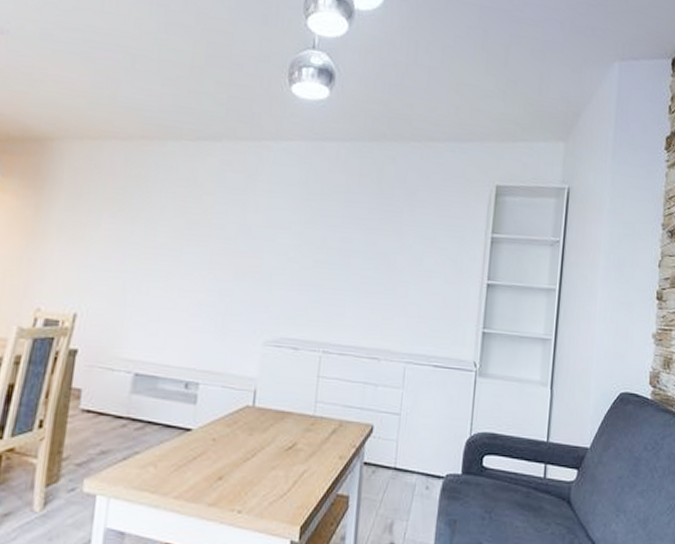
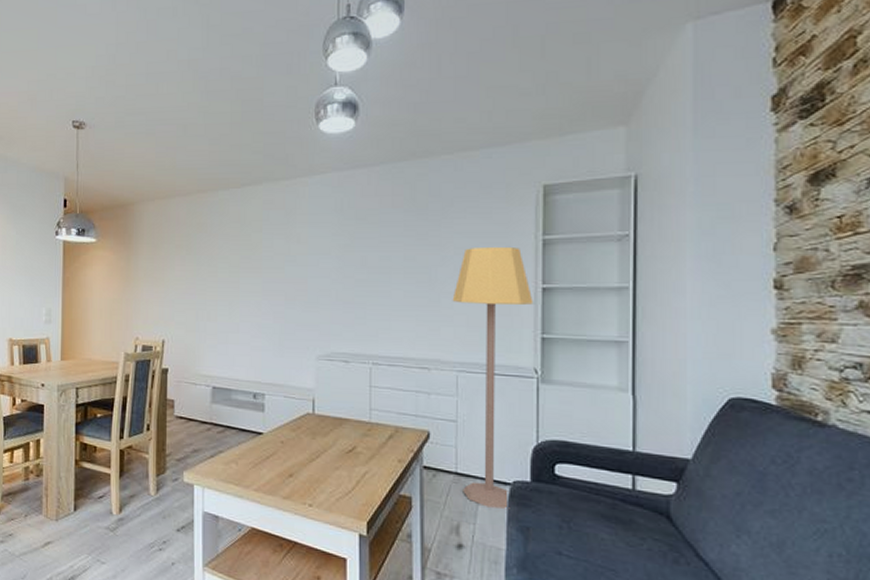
lamp: none [399,238,479,503] -> present [452,246,534,509]

